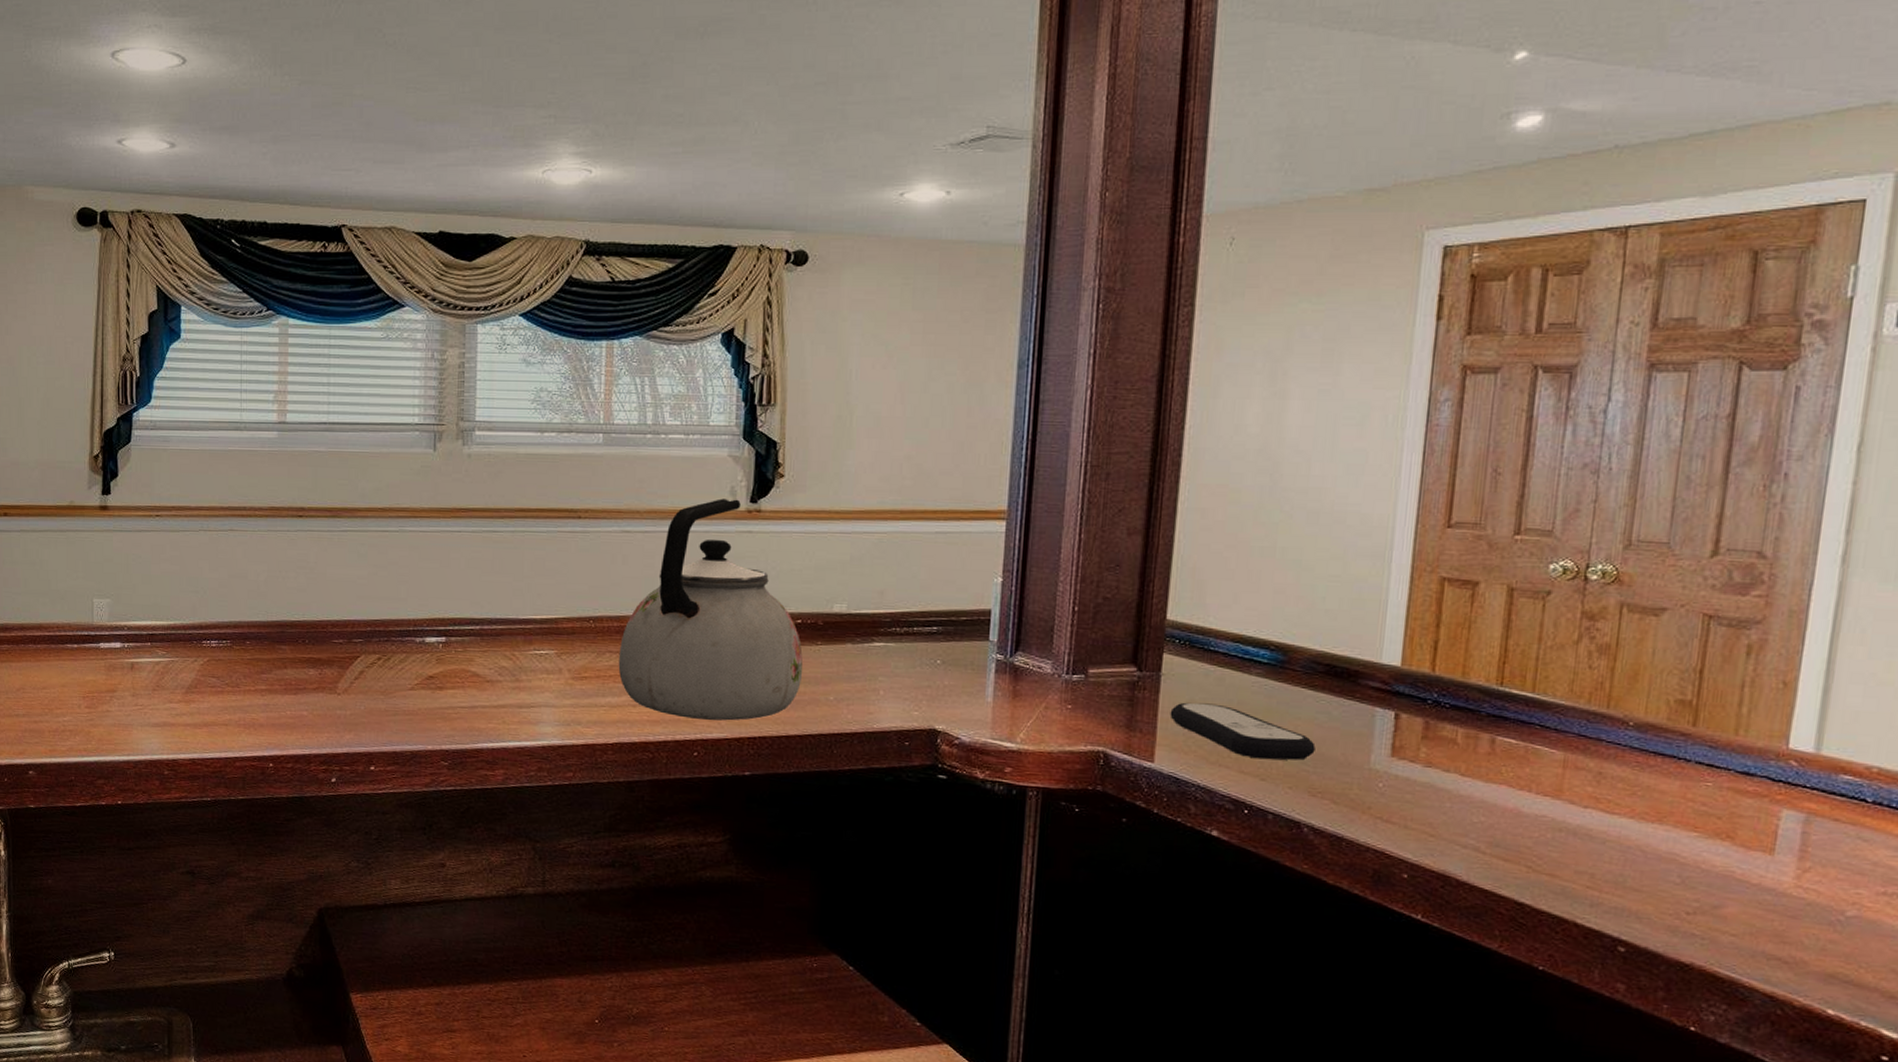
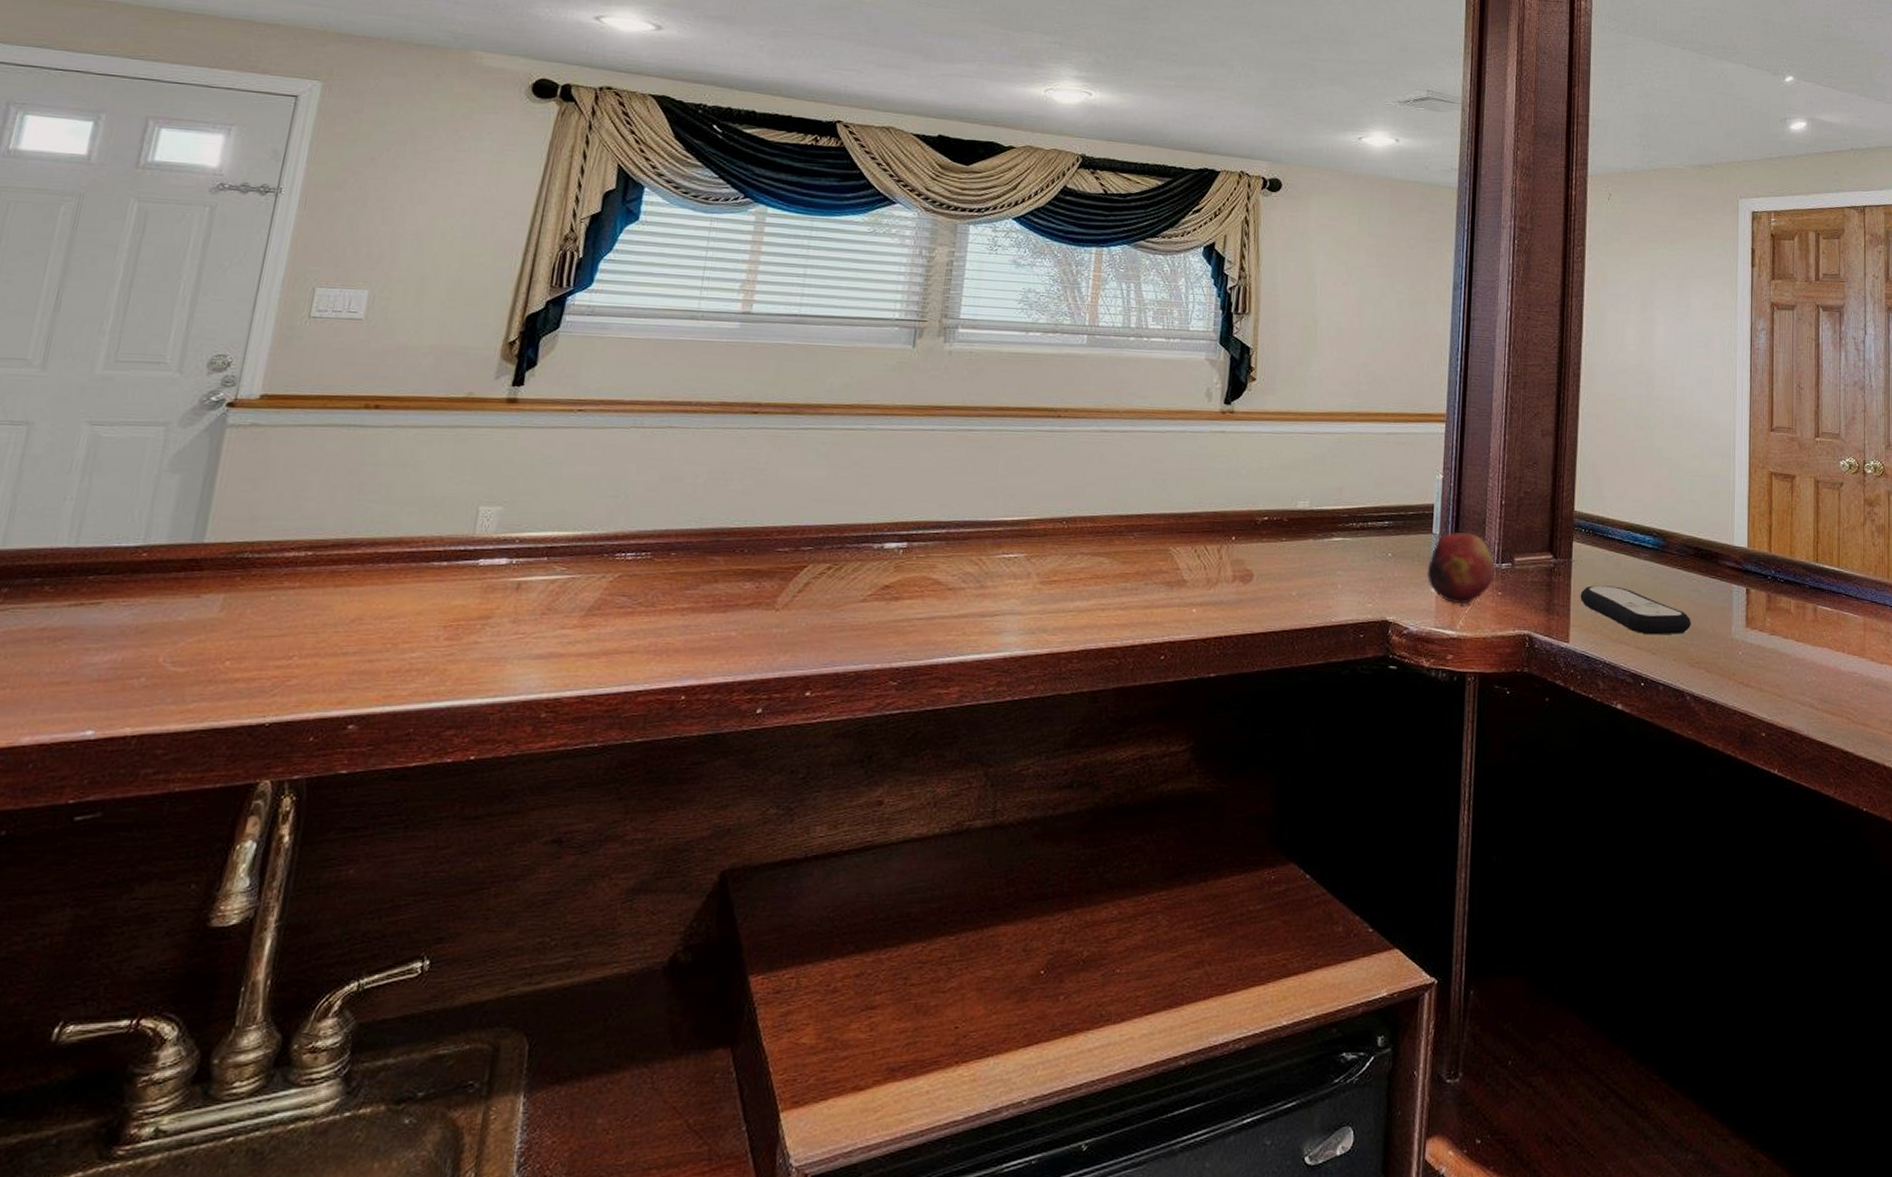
kettle: present [618,498,803,721] -> none [1089,400,1269,621]
fruit: none [982,639,1065,717] -> present [1427,531,1496,605]

